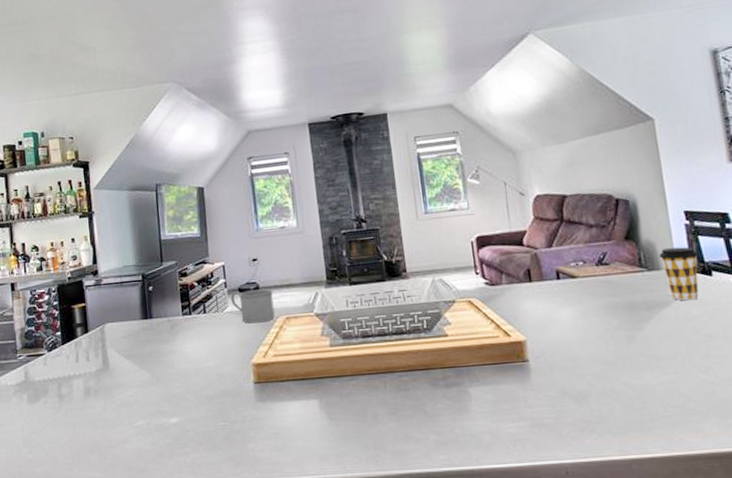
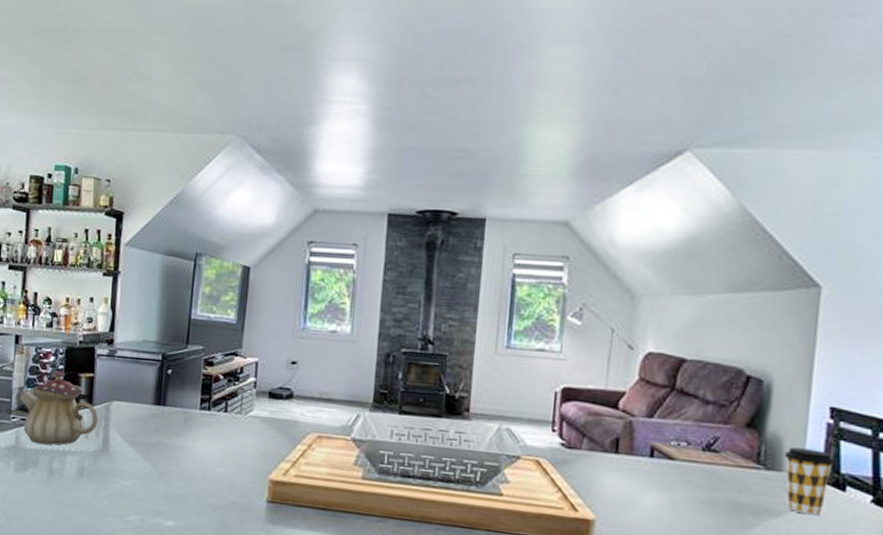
teapot: none [22,307,96,374] -> present [19,371,99,445]
mug: present [230,289,275,324] -> none [258,395,309,436]

